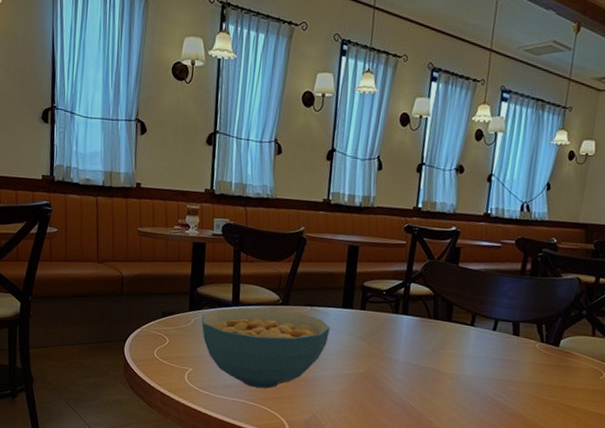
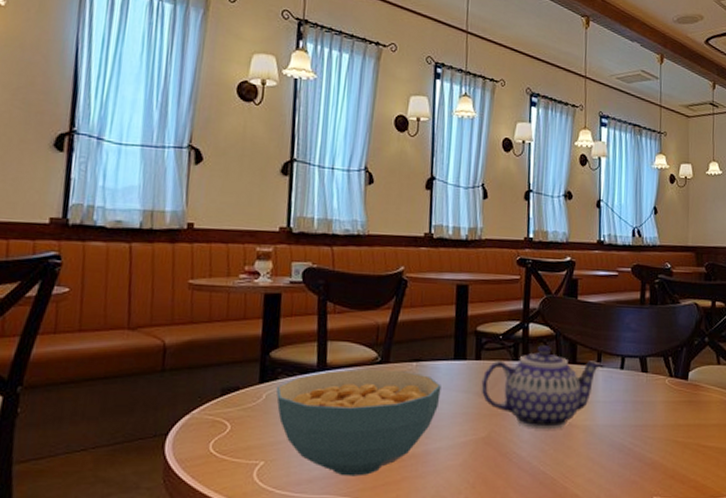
teapot: none [363,303,476,374] -> present [481,345,602,430]

